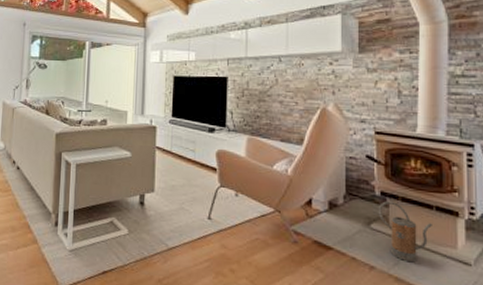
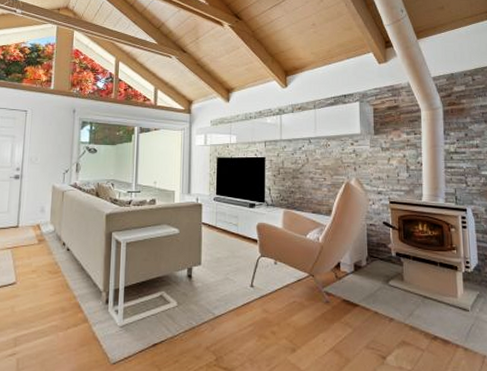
watering can: present [378,201,432,261] -> none [394,261,437,311]

